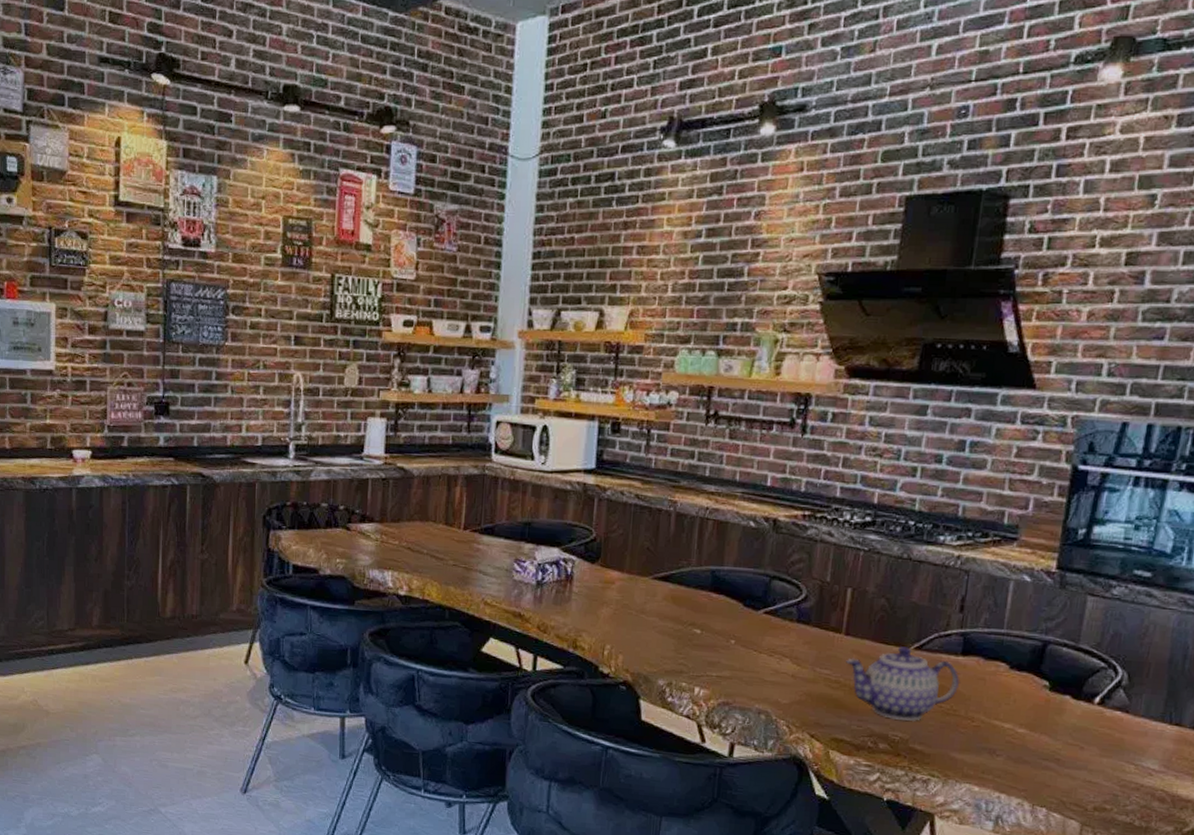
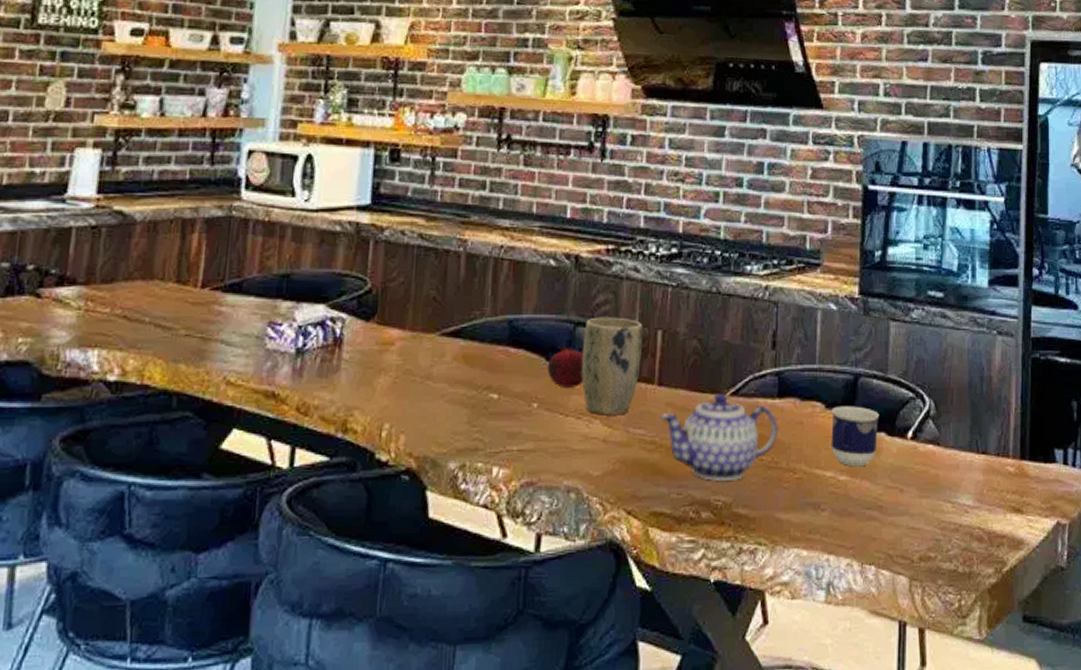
fruit: none [744,595,777,631] -> present [546,346,584,388]
plant pot: none [774,573,834,657] -> present [581,317,643,416]
cup: none [1012,668,1066,723] -> present [831,406,880,467]

